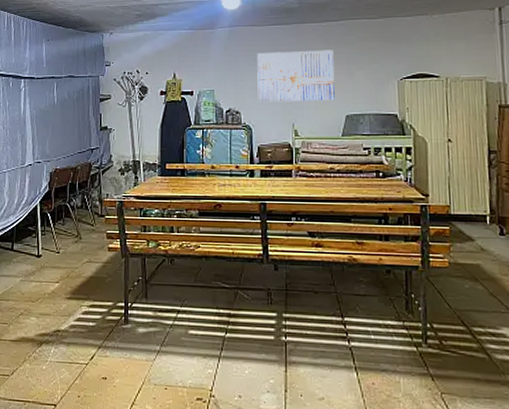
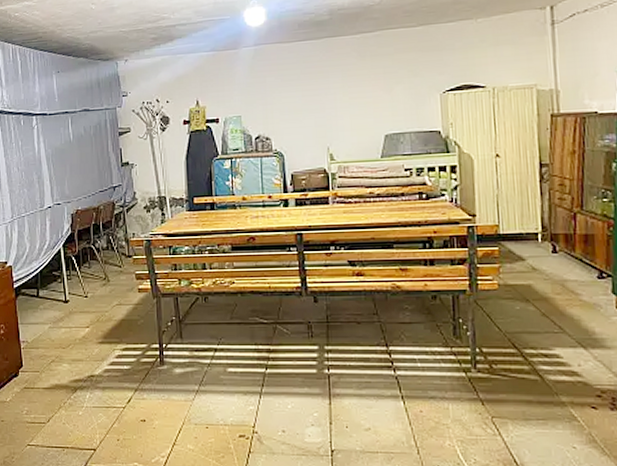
wall art: present [257,50,335,102] -> none [286,64,372,126]

